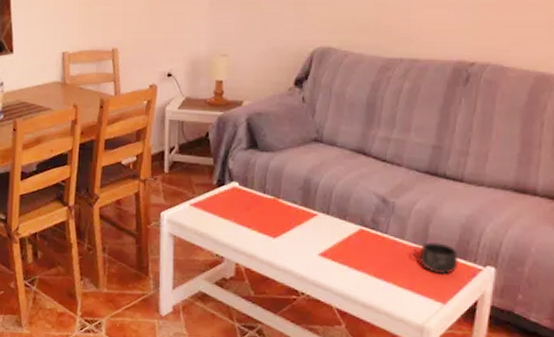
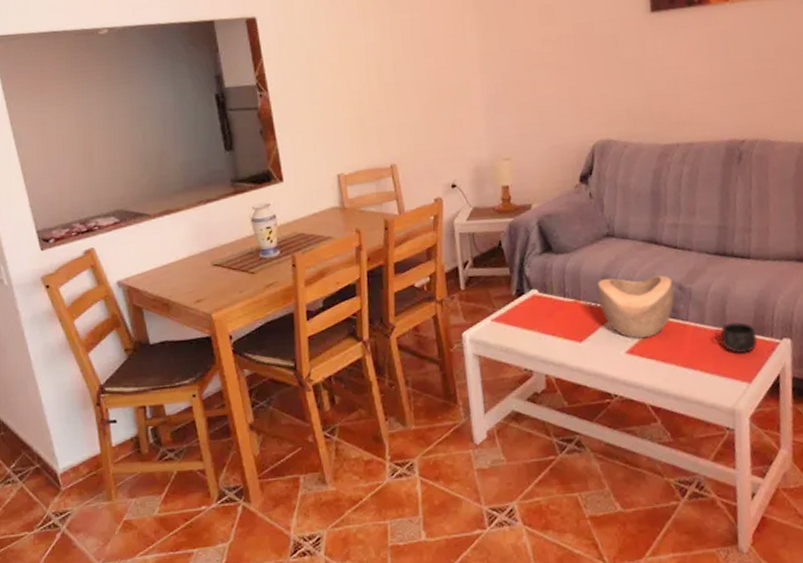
decorative bowl: none [298,181,376,244] -> present [597,275,674,339]

